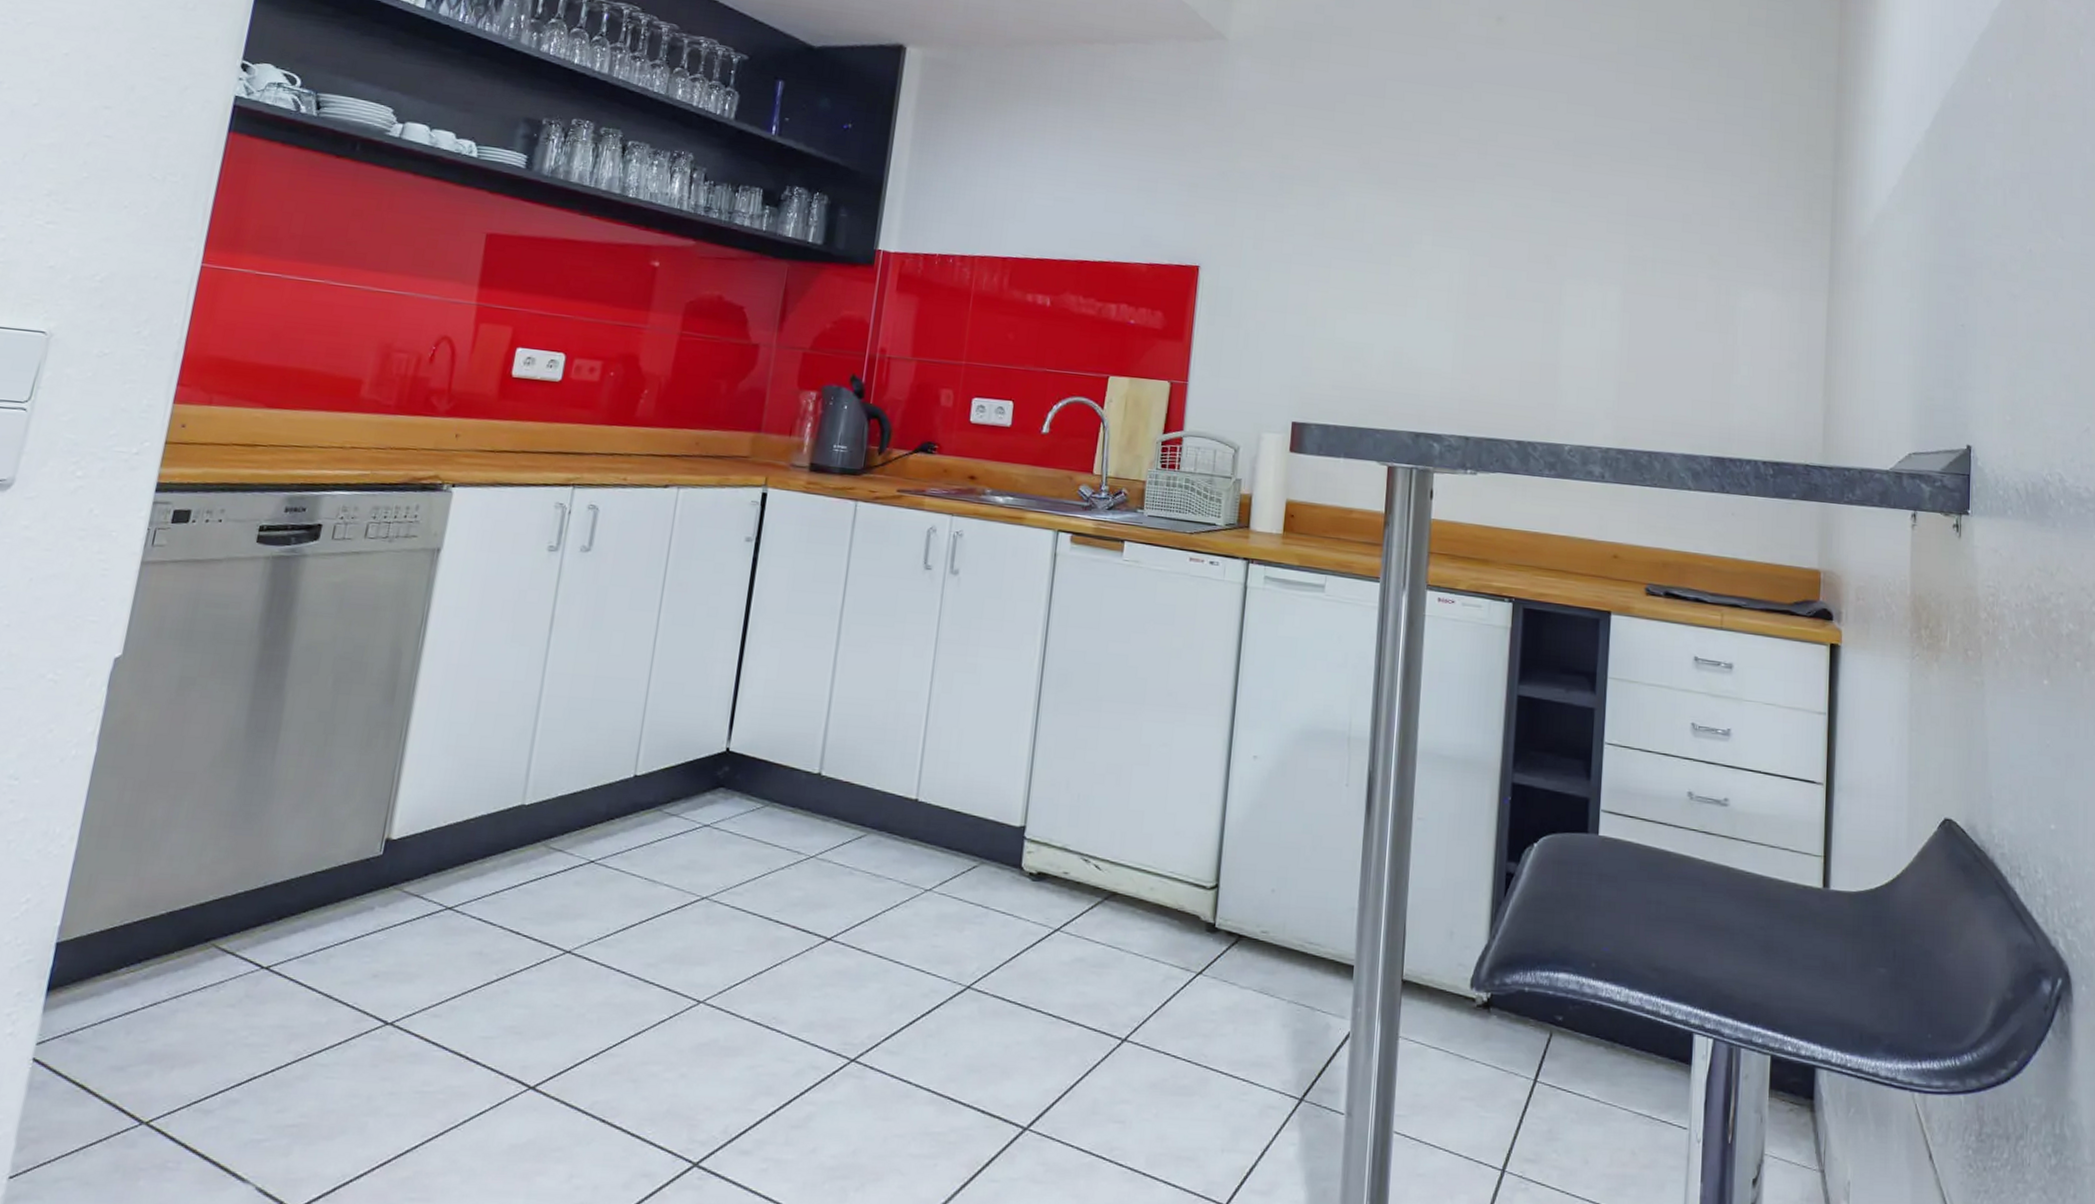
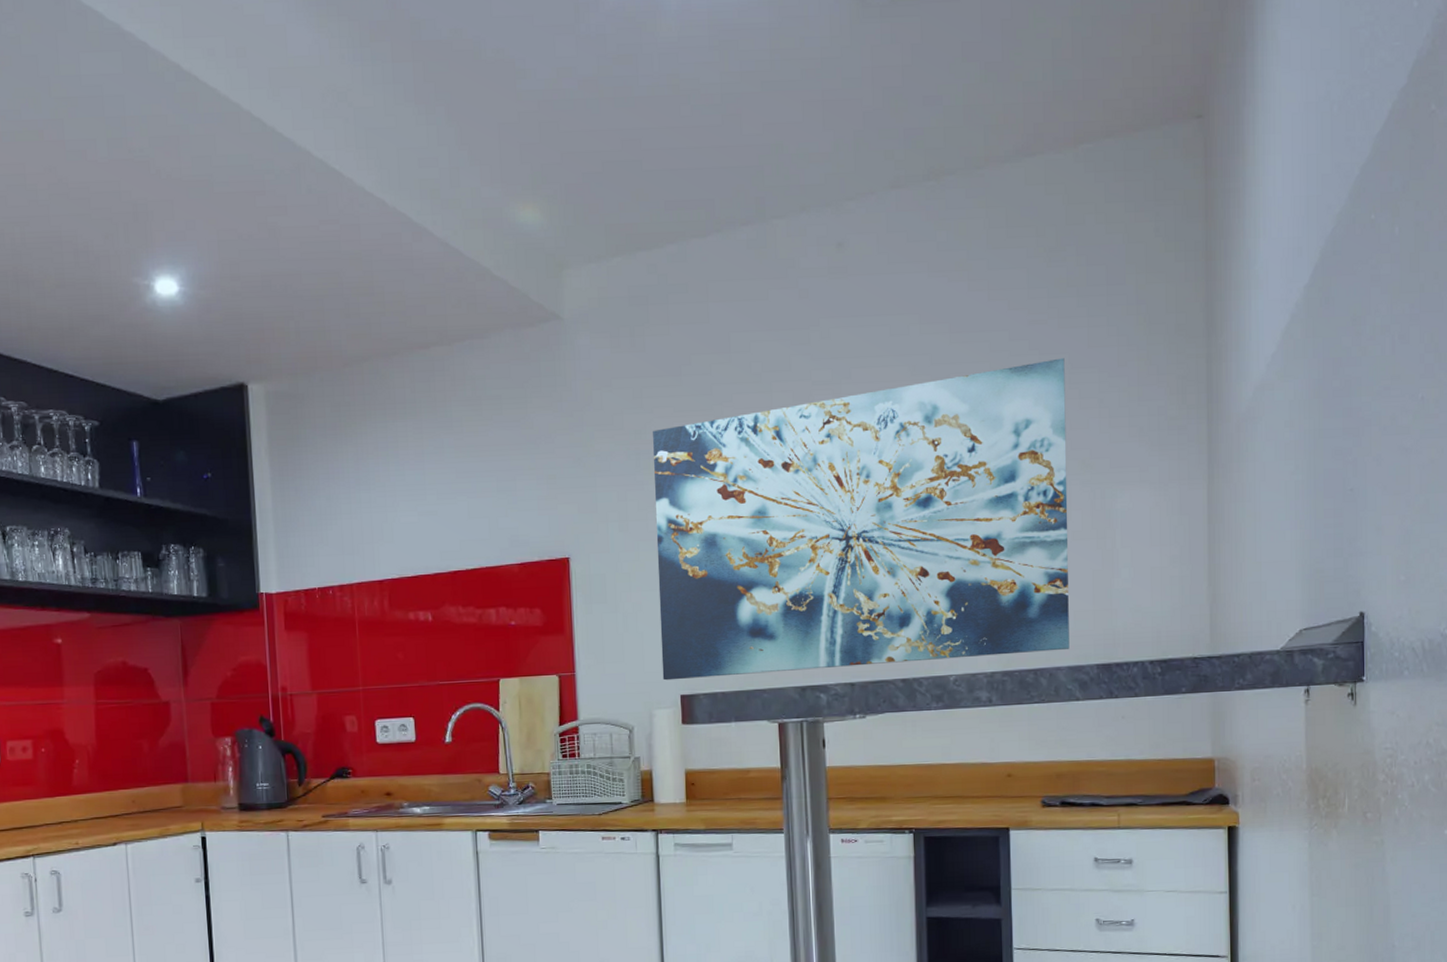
wall art: none [1276,156,1701,437] -> present [653,358,1070,681]

